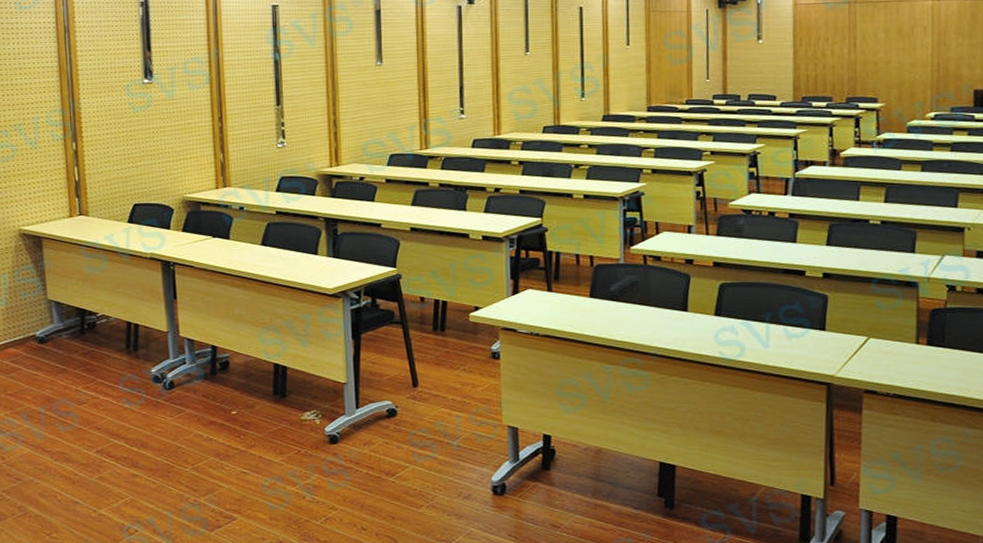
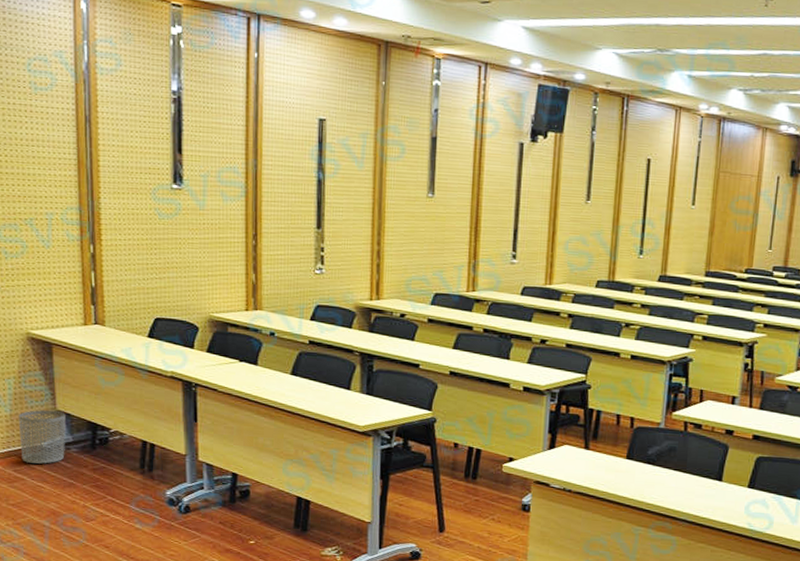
waste bin: none [13,300,57,353] -> present [18,410,66,464]

